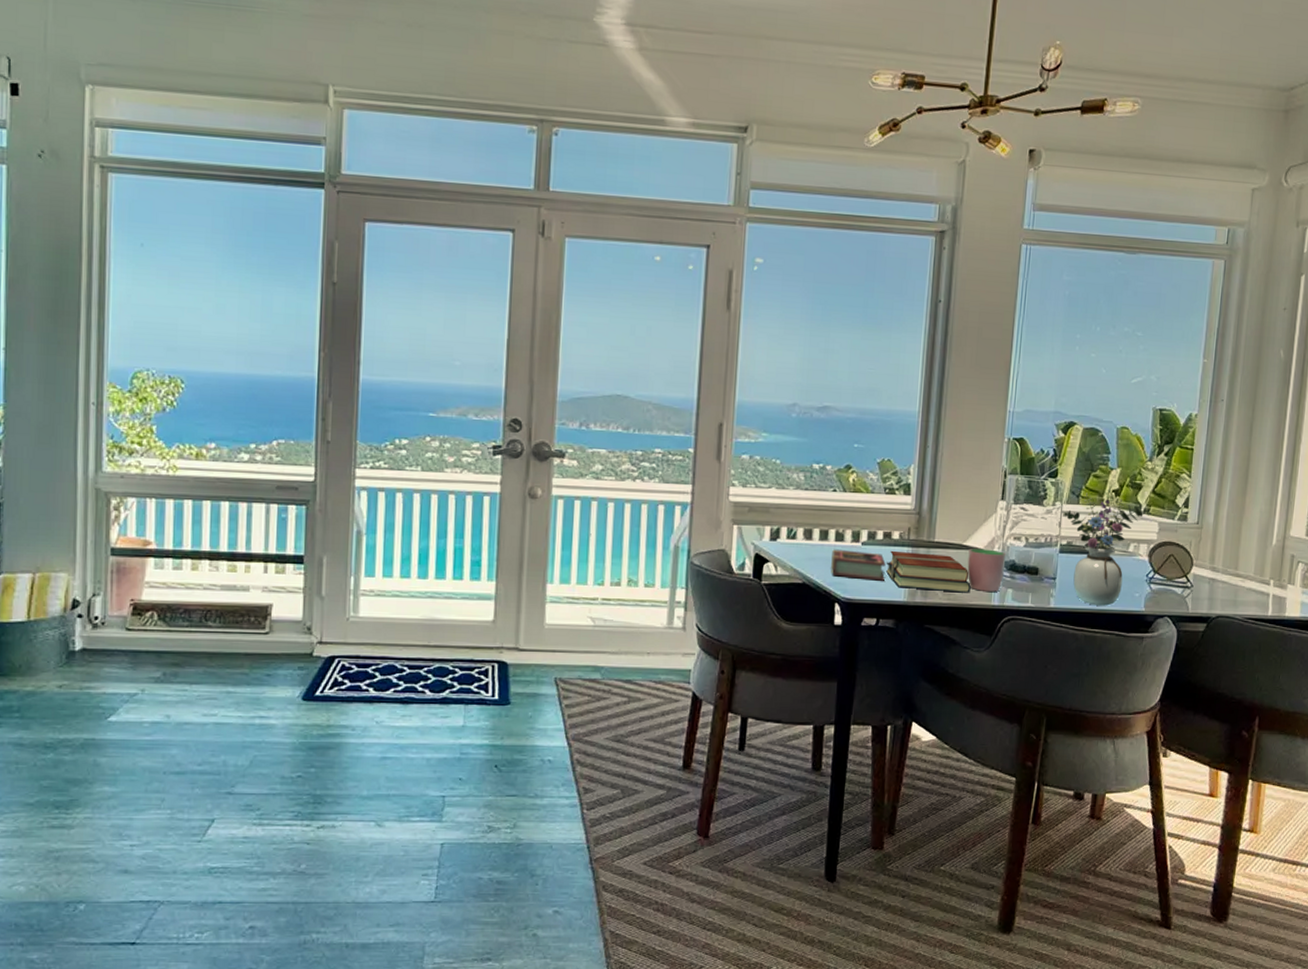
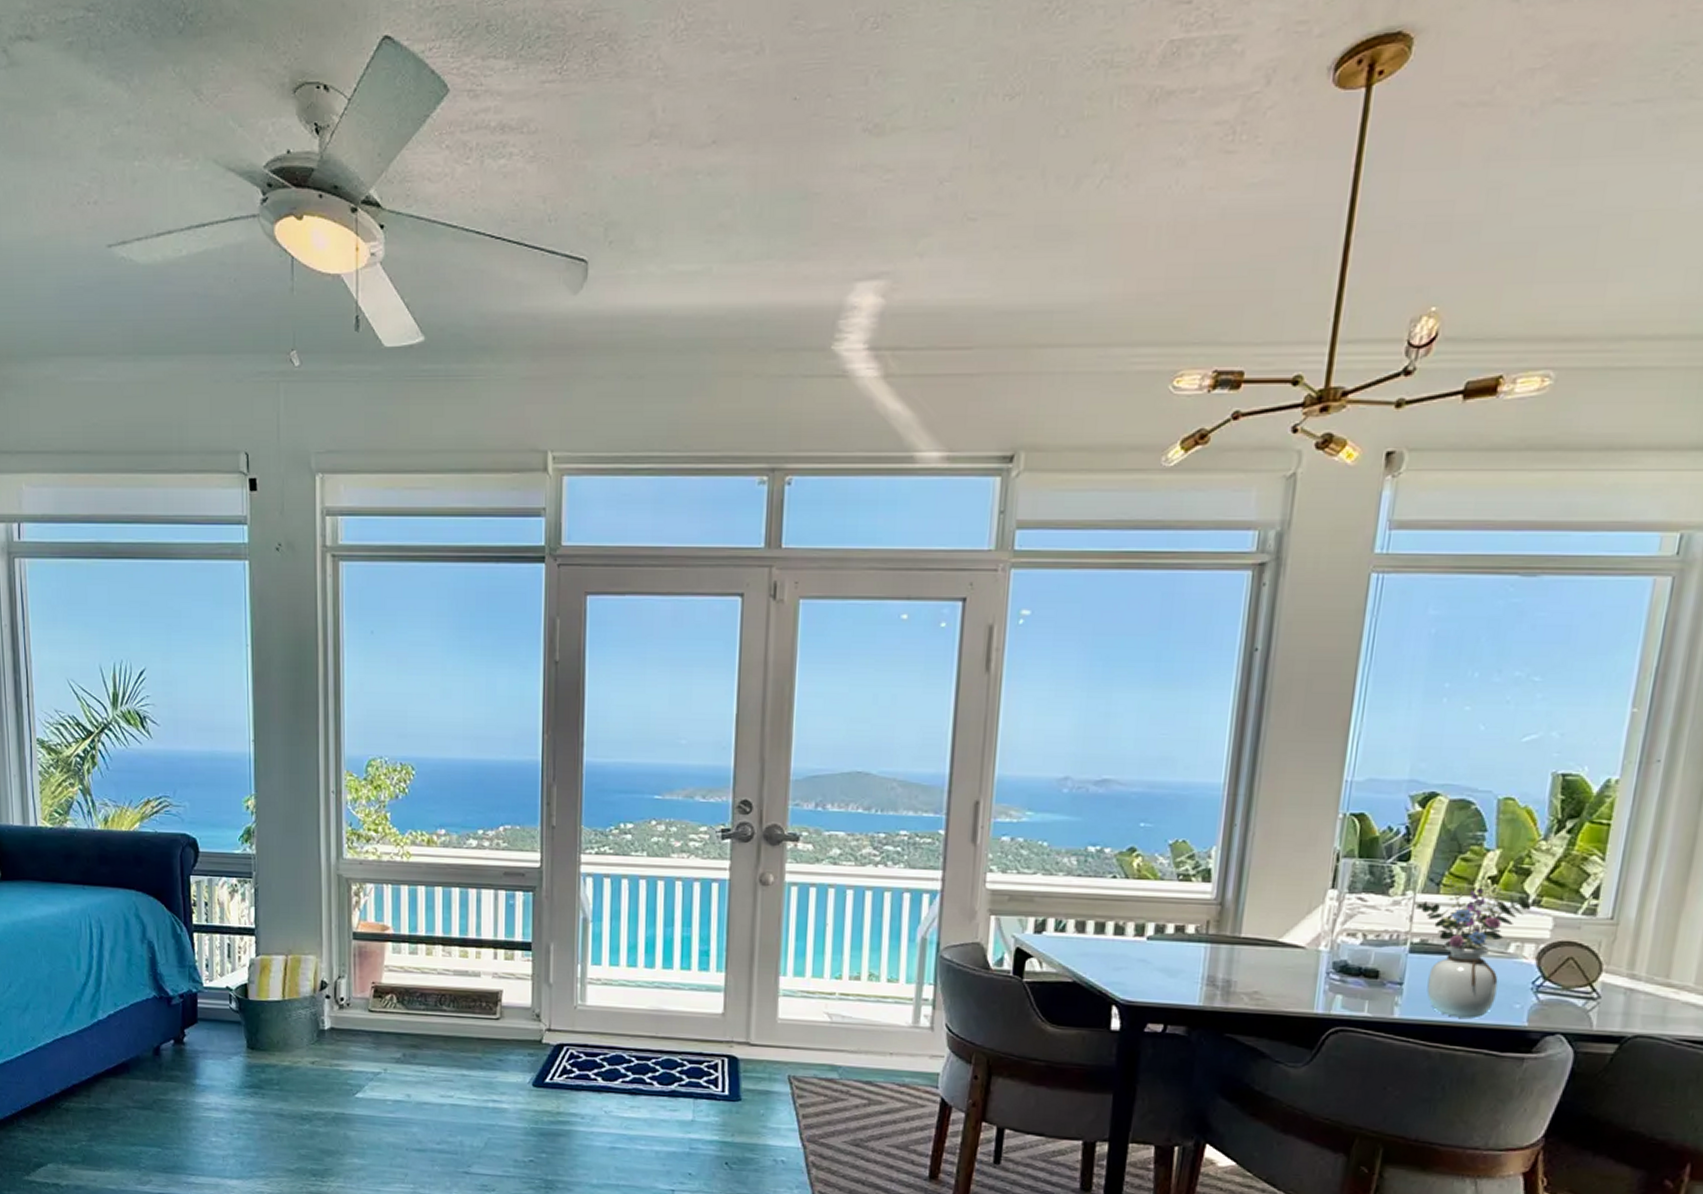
book: present [831,549,886,581] -> none [1107,944,1177,982]
books: present [885,550,971,593] -> none [1176,946,1287,998]
cup: present [967,548,1006,592] -> none [1282,946,1336,998]

